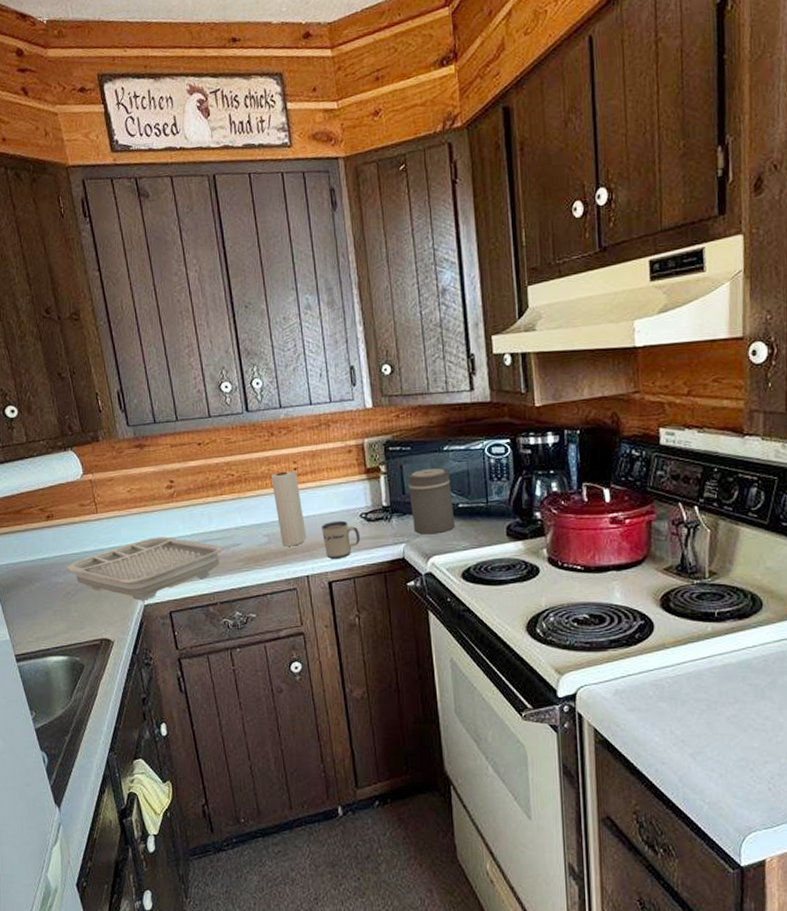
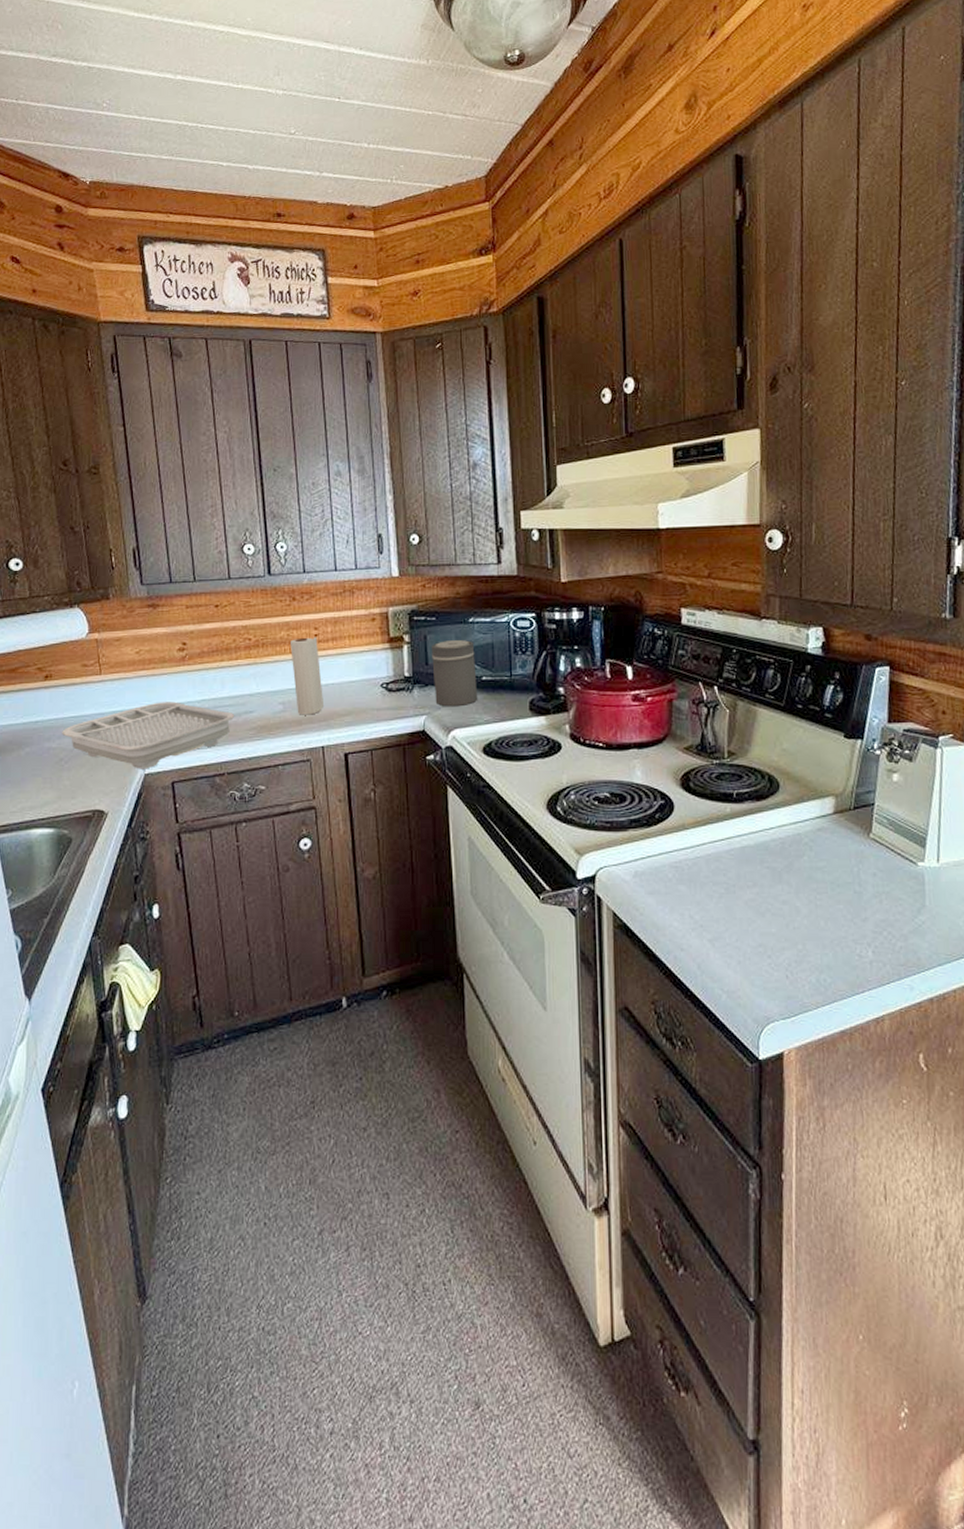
mug: present [322,520,361,559] -> none [340,690,380,729]

